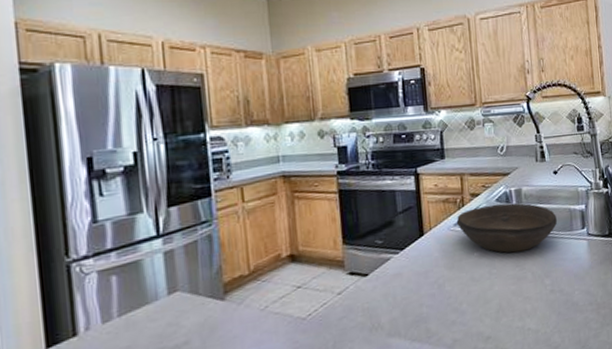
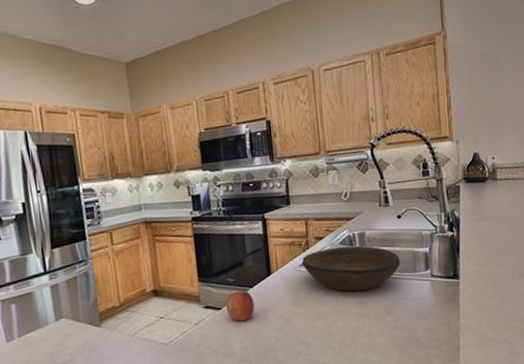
fruit: none [373,252,406,289] -> present [225,290,255,321]

